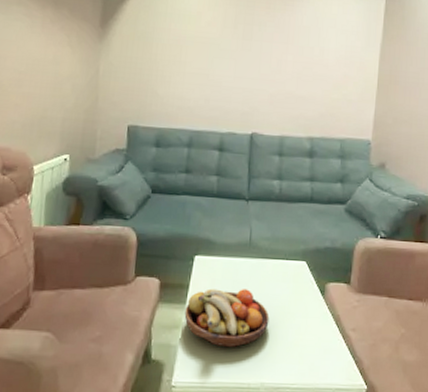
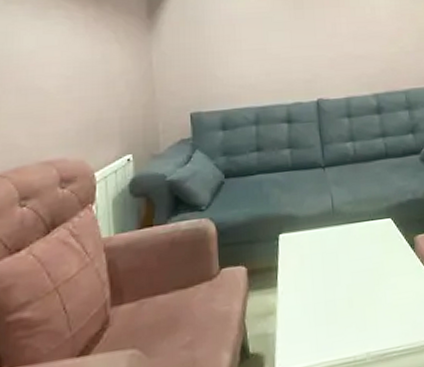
fruit bowl: present [184,288,270,348] -> none [277,258,365,324]

